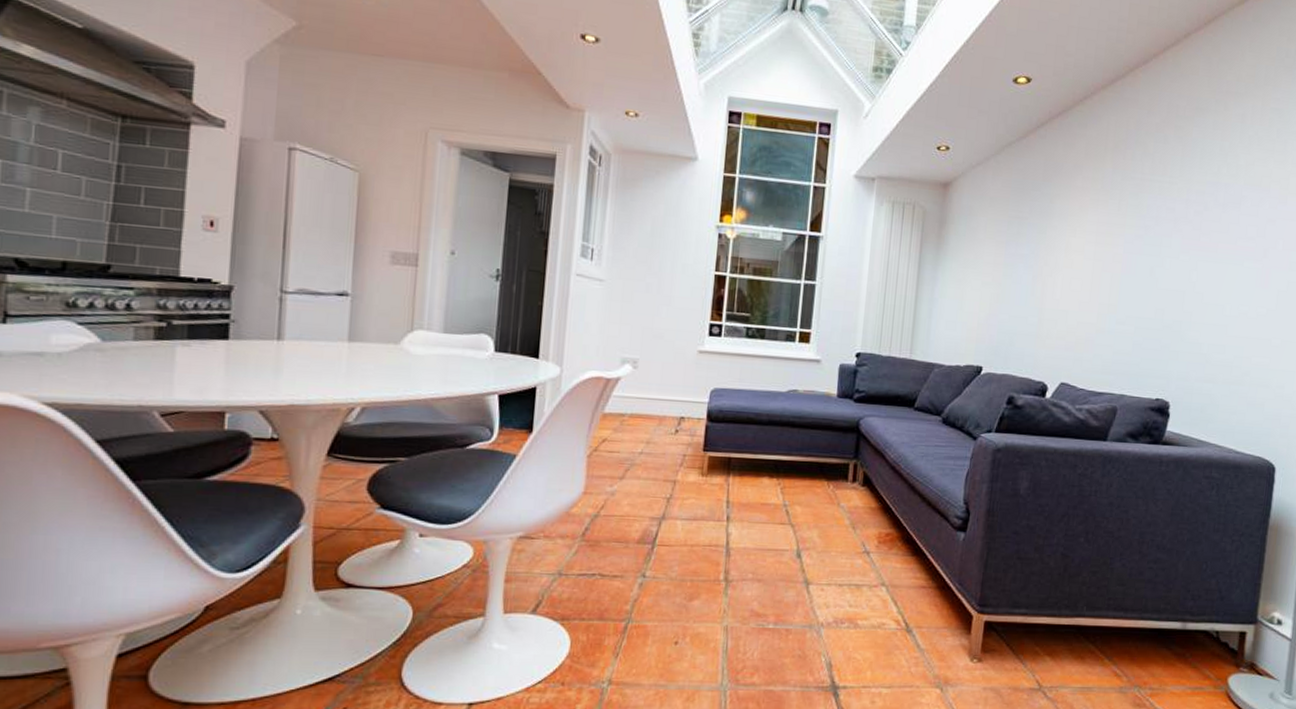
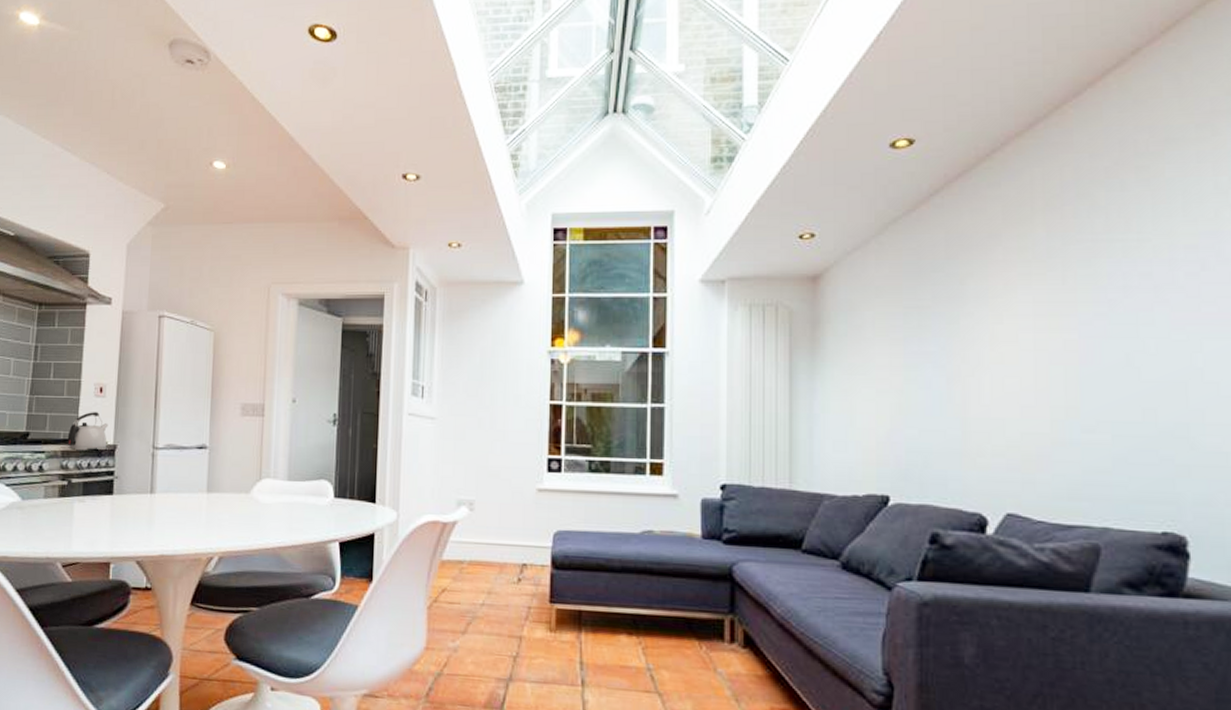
kettle: none [165,247,222,291] -> present [67,412,108,451]

